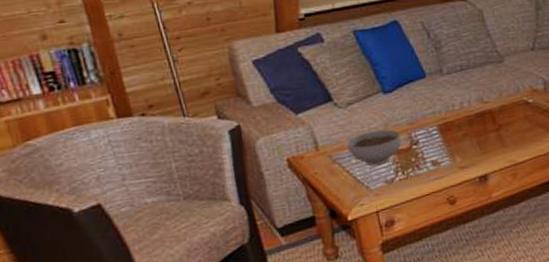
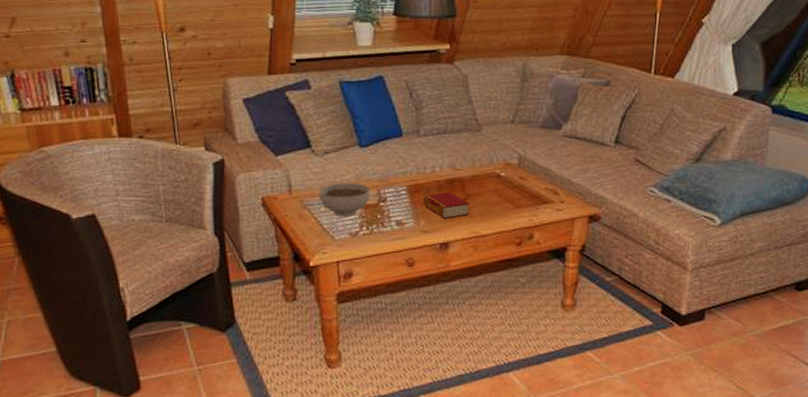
book: none [455,125,503,152] -> present [423,191,469,219]

